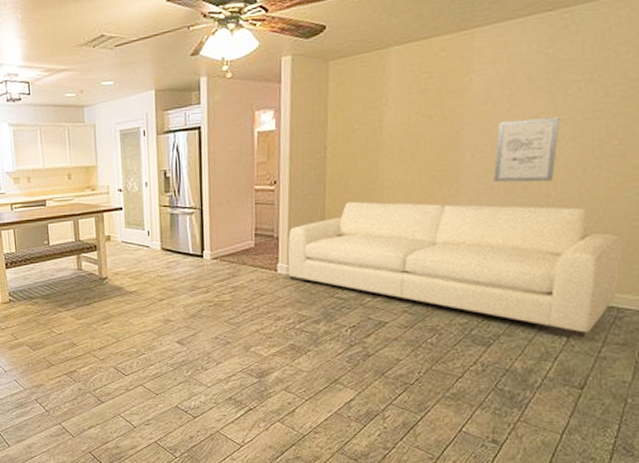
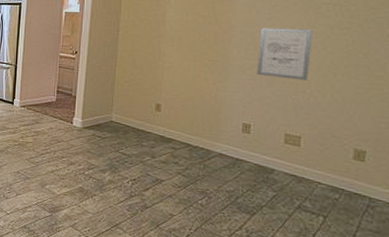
sofa: present [287,201,623,338] -> none [81,75,372,220]

